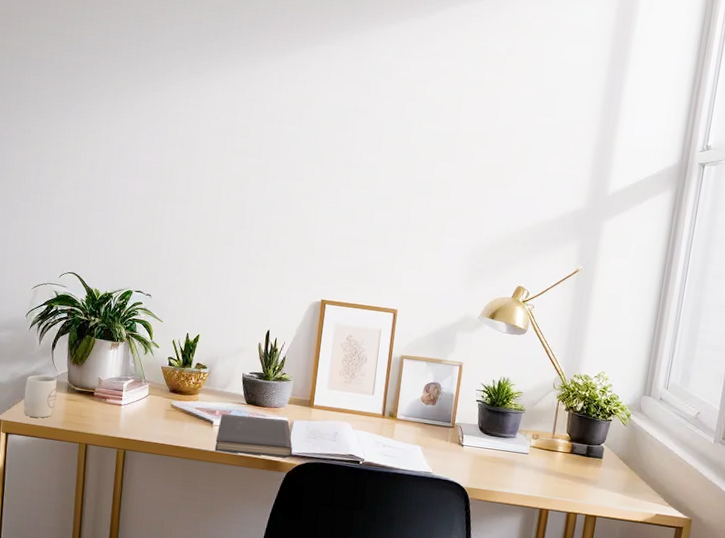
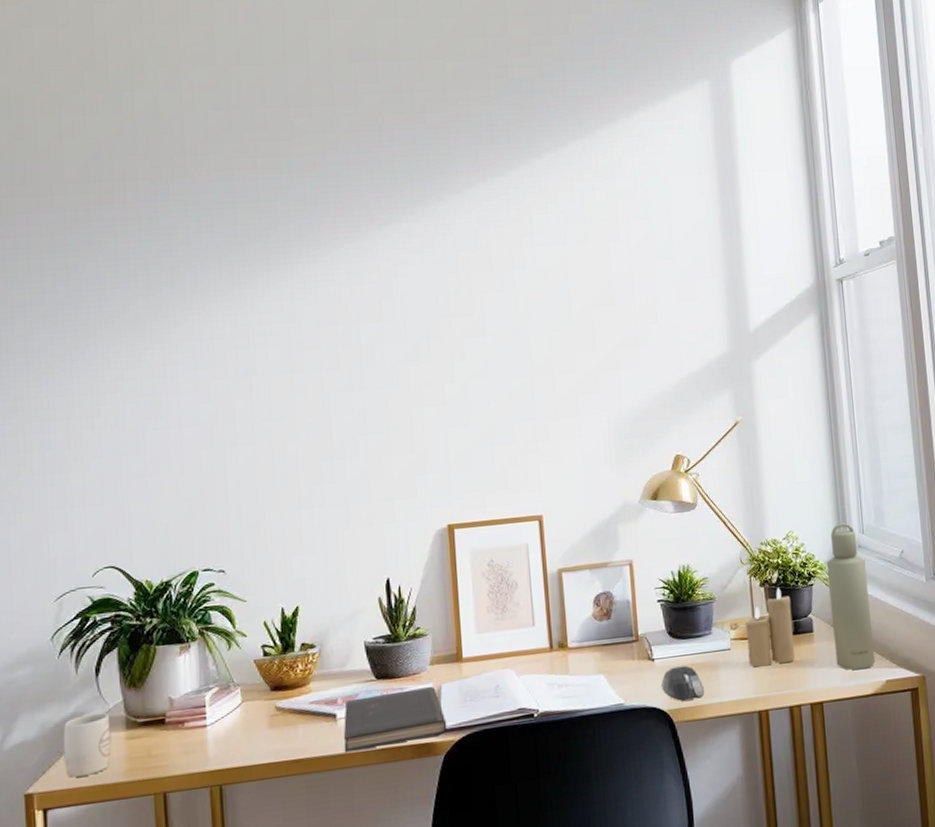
mouse: none [465,455,500,486] -> present [661,665,705,701]
candle: none [541,415,589,477] -> present [744,587,795,667]
bottle: none [616,376,663,500] -> present [826,523,876,670]

